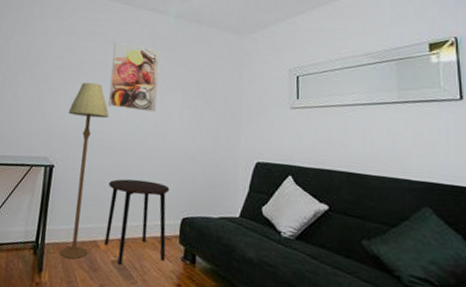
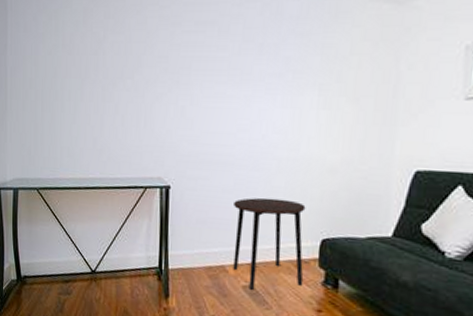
floor lamp: present [60,82,109,260] -> none [180,86,228,285]
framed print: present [108,41,161,112] -> none [226,30,289,117]

